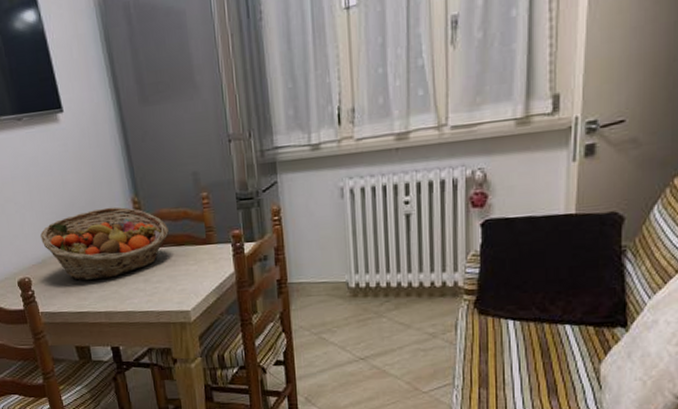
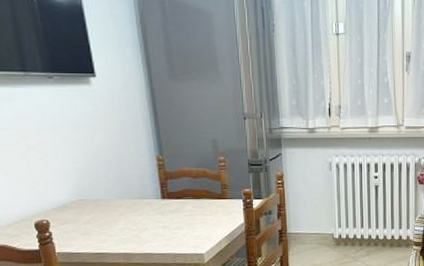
fruit basket: present [39,207,169,281] -> none [62,162,189,225]

